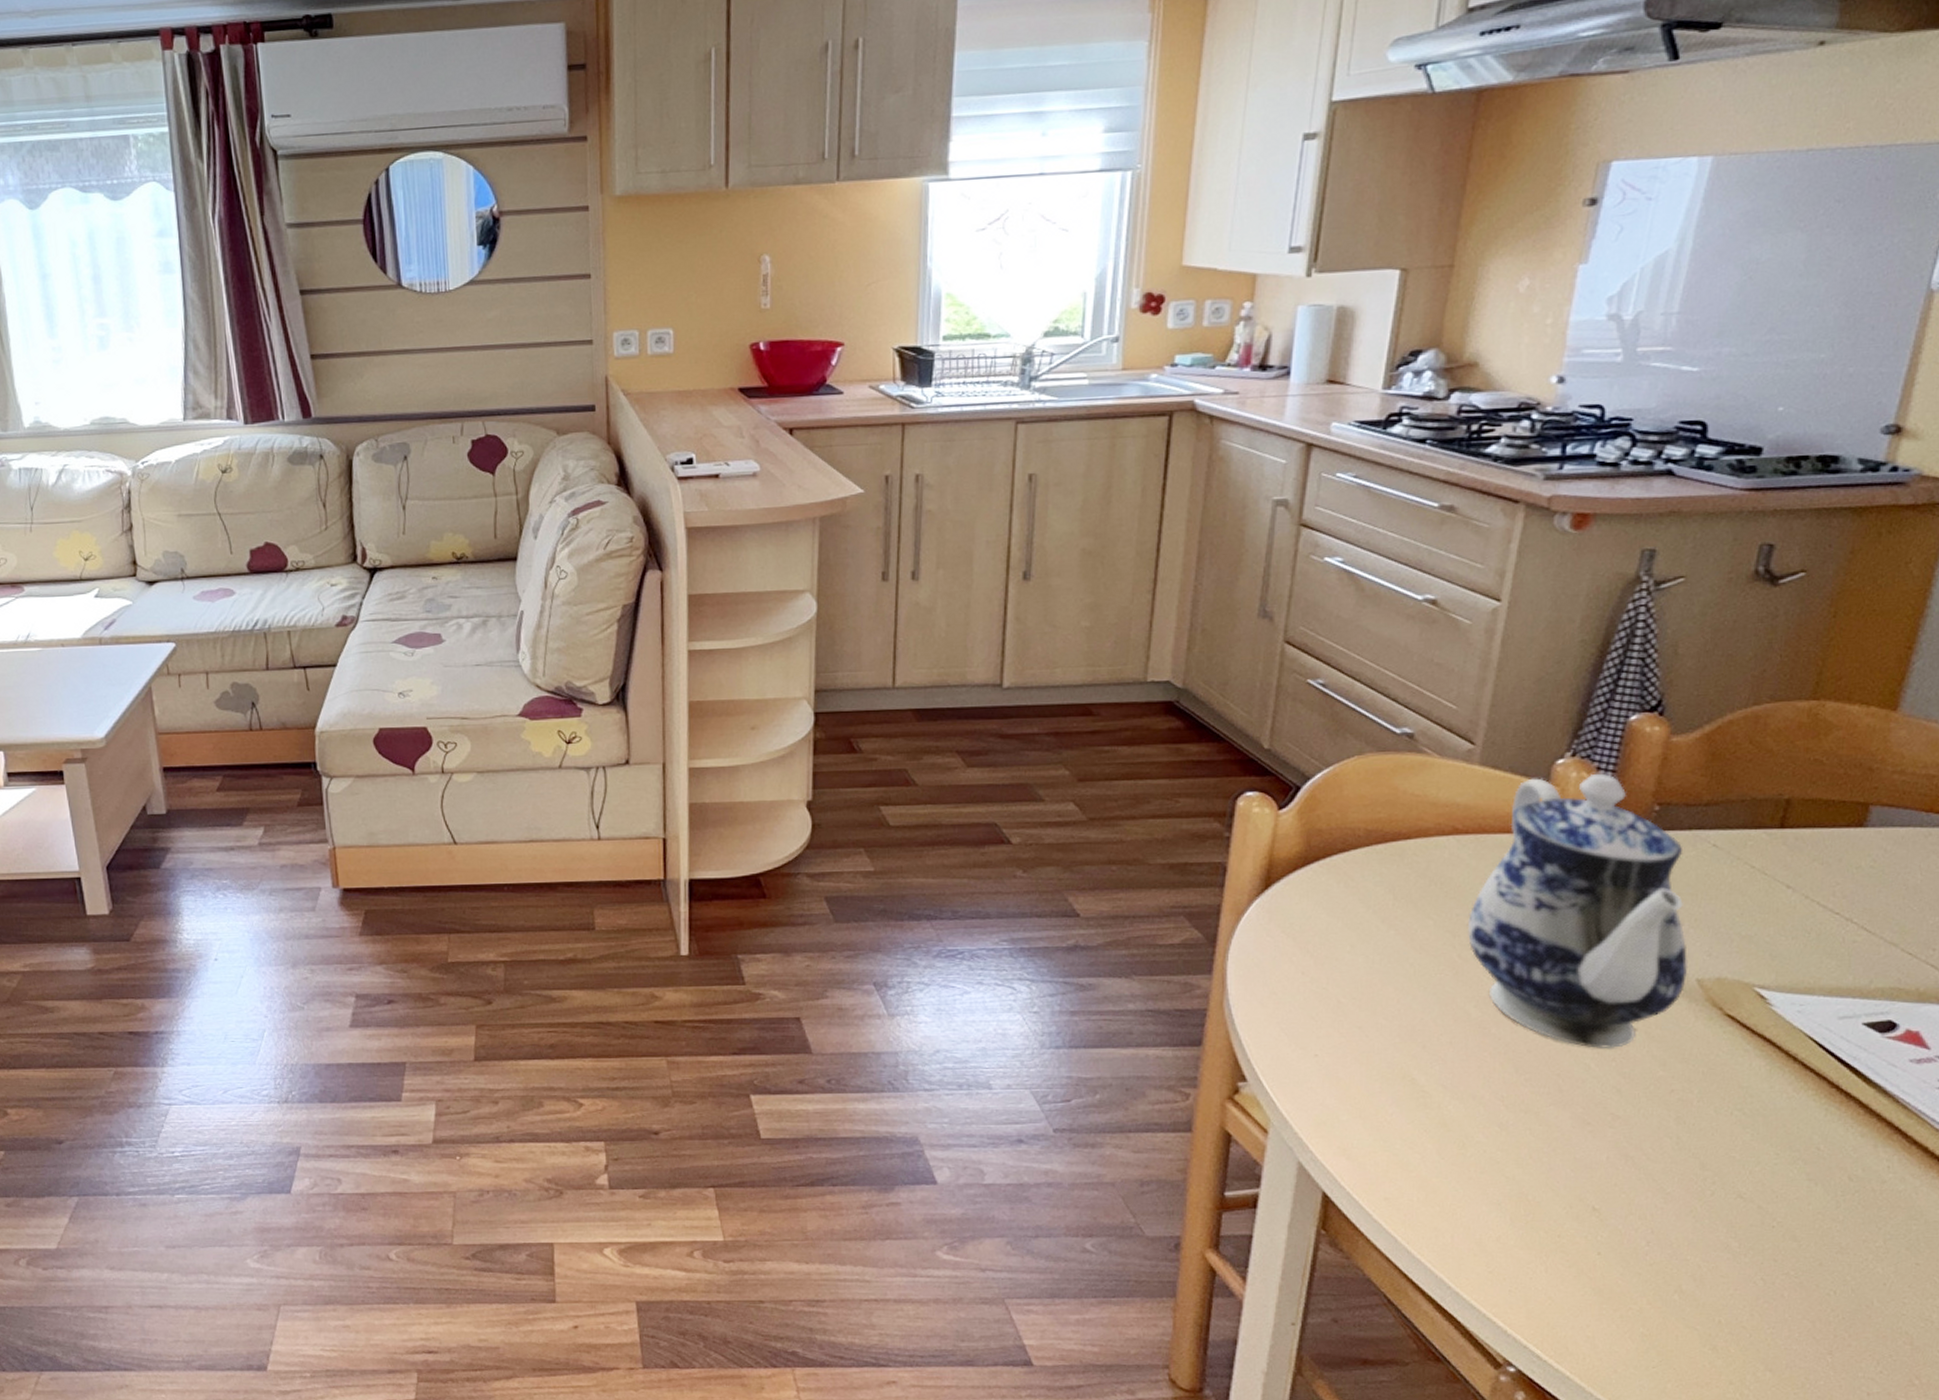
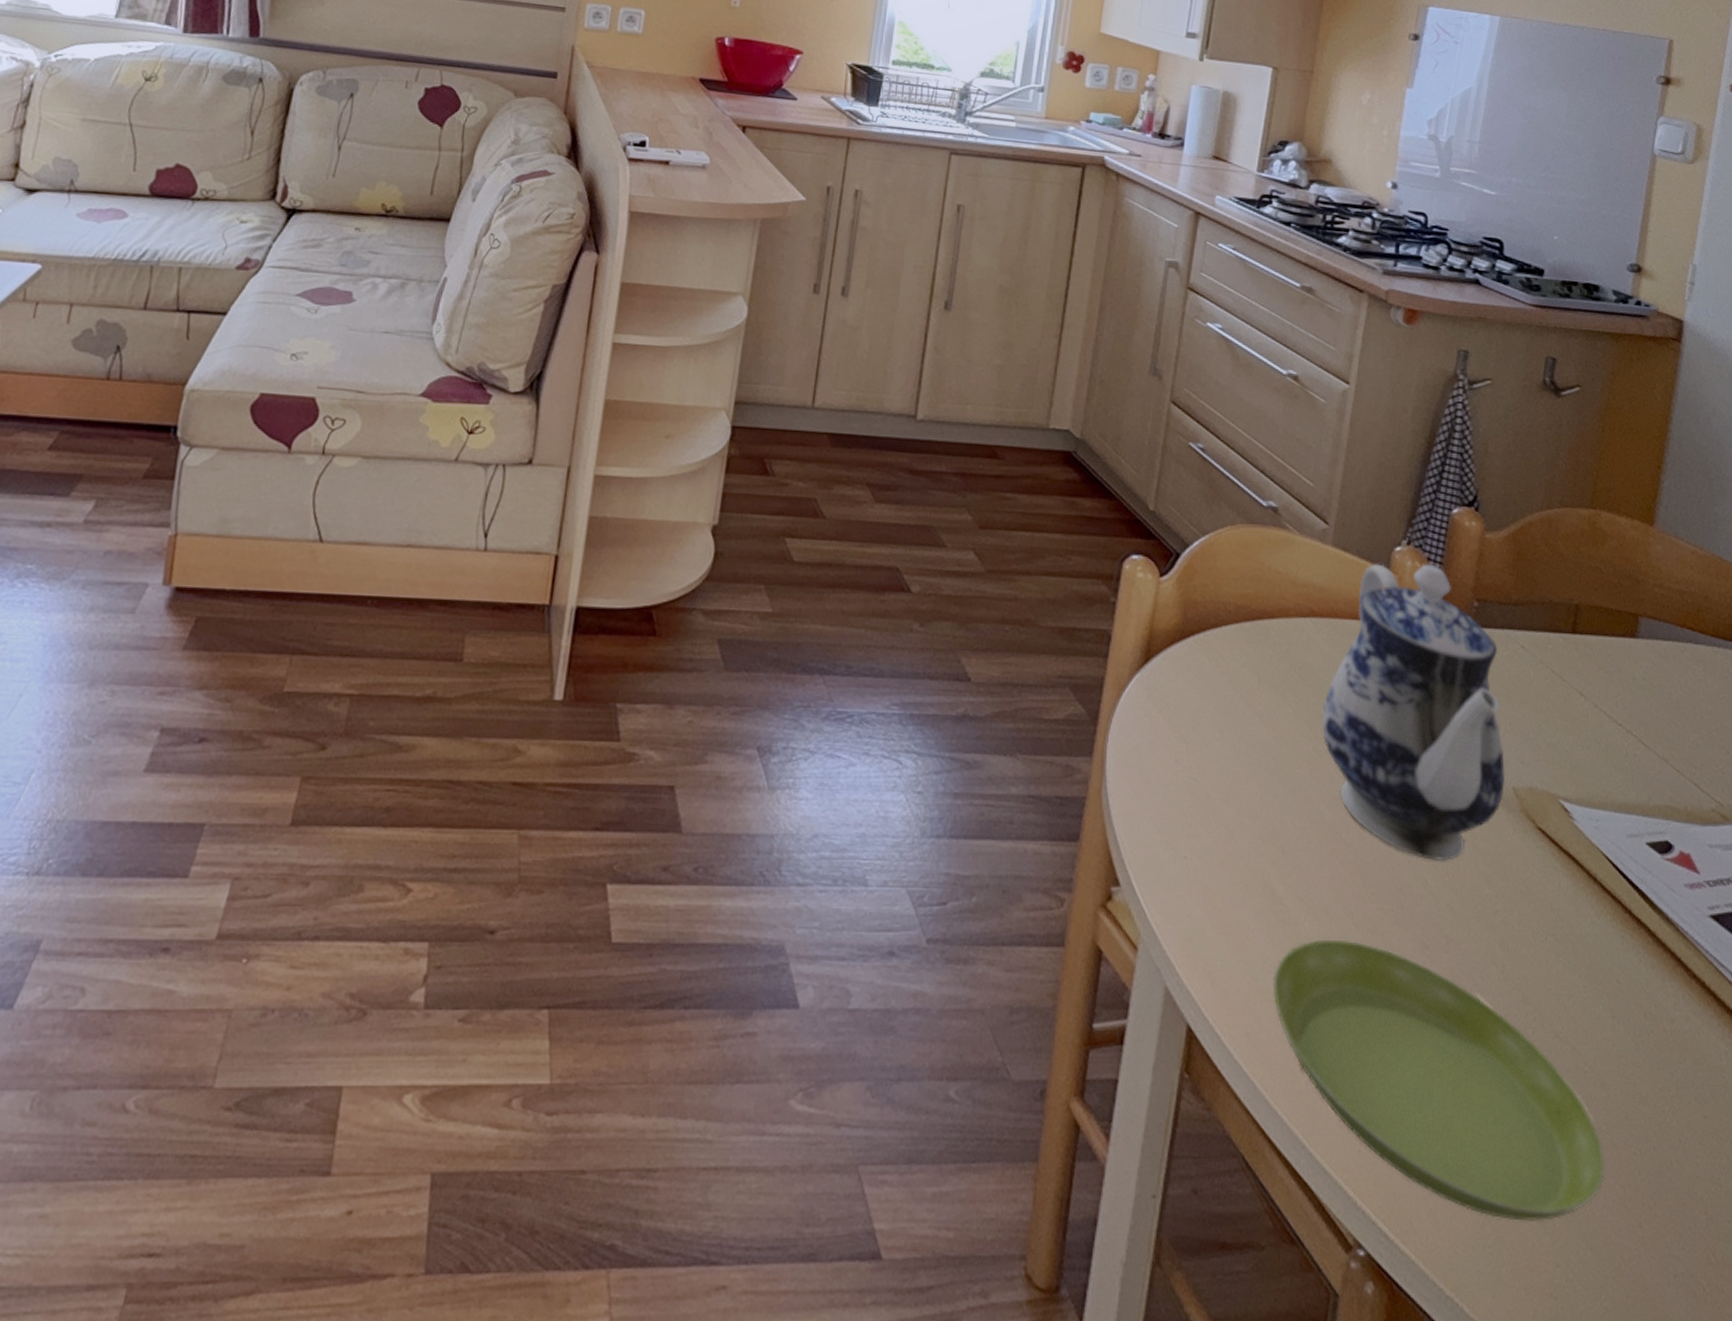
saucer: none [1414,1119,1792,1348] -> present [1273,939,1605,1221]

